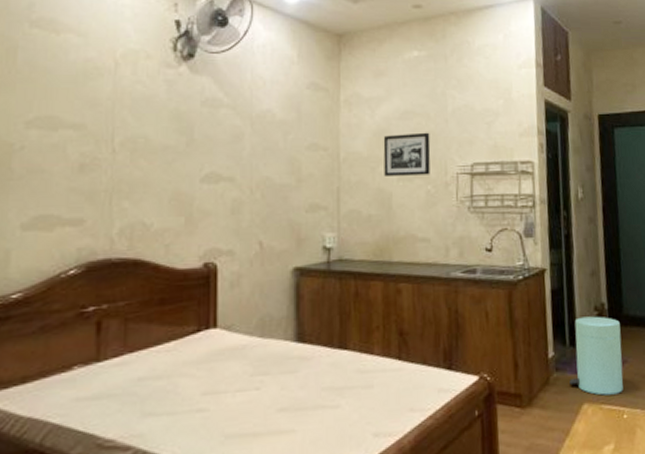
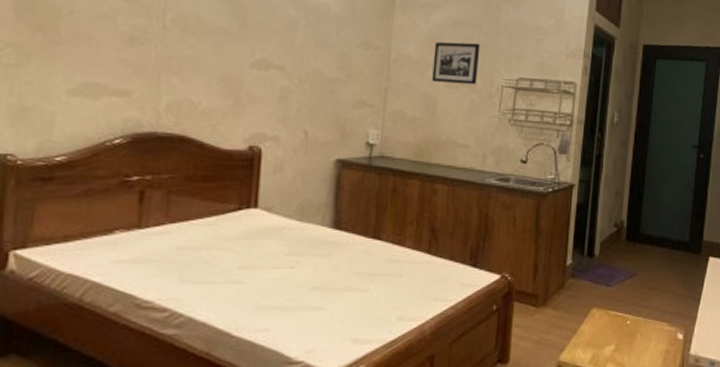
trash can: present [569,316,623,395] -> none [582,231,636,303]

